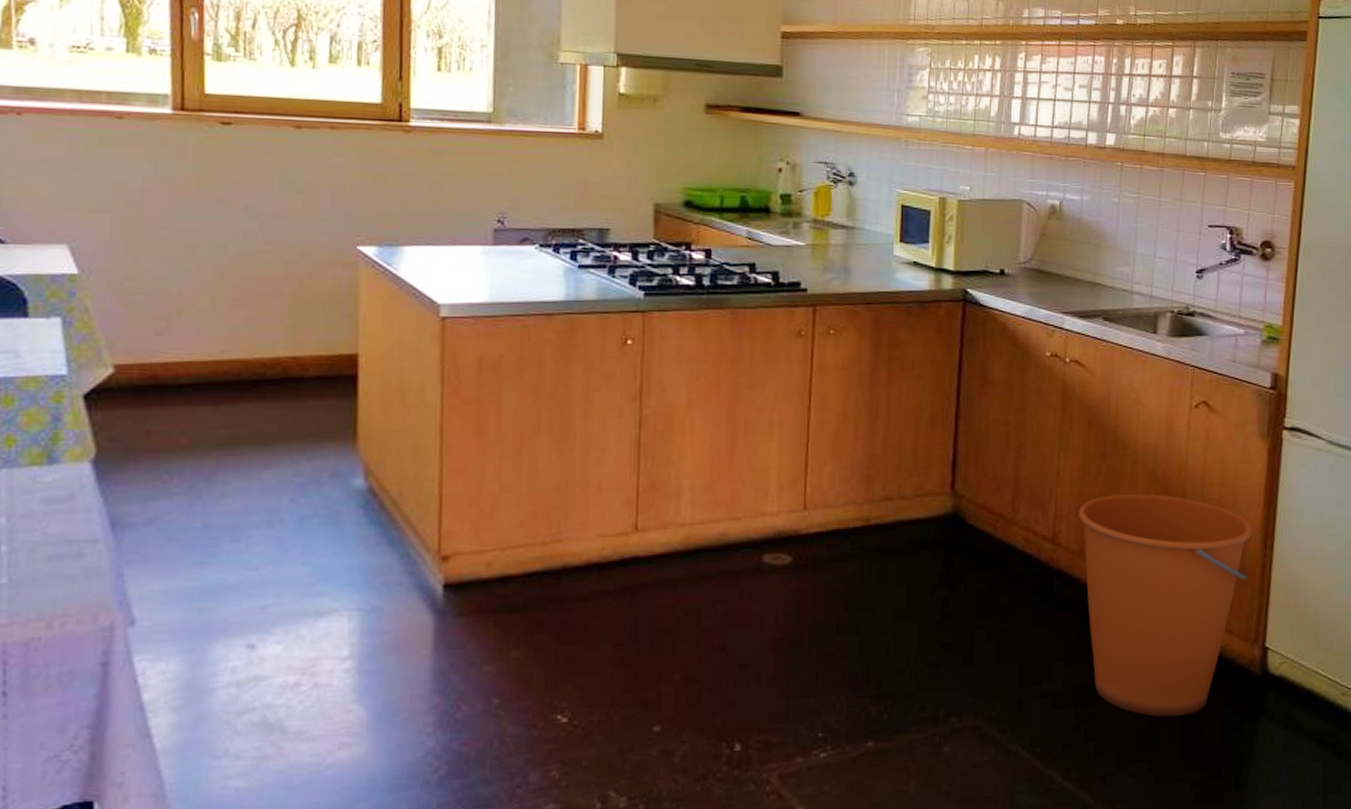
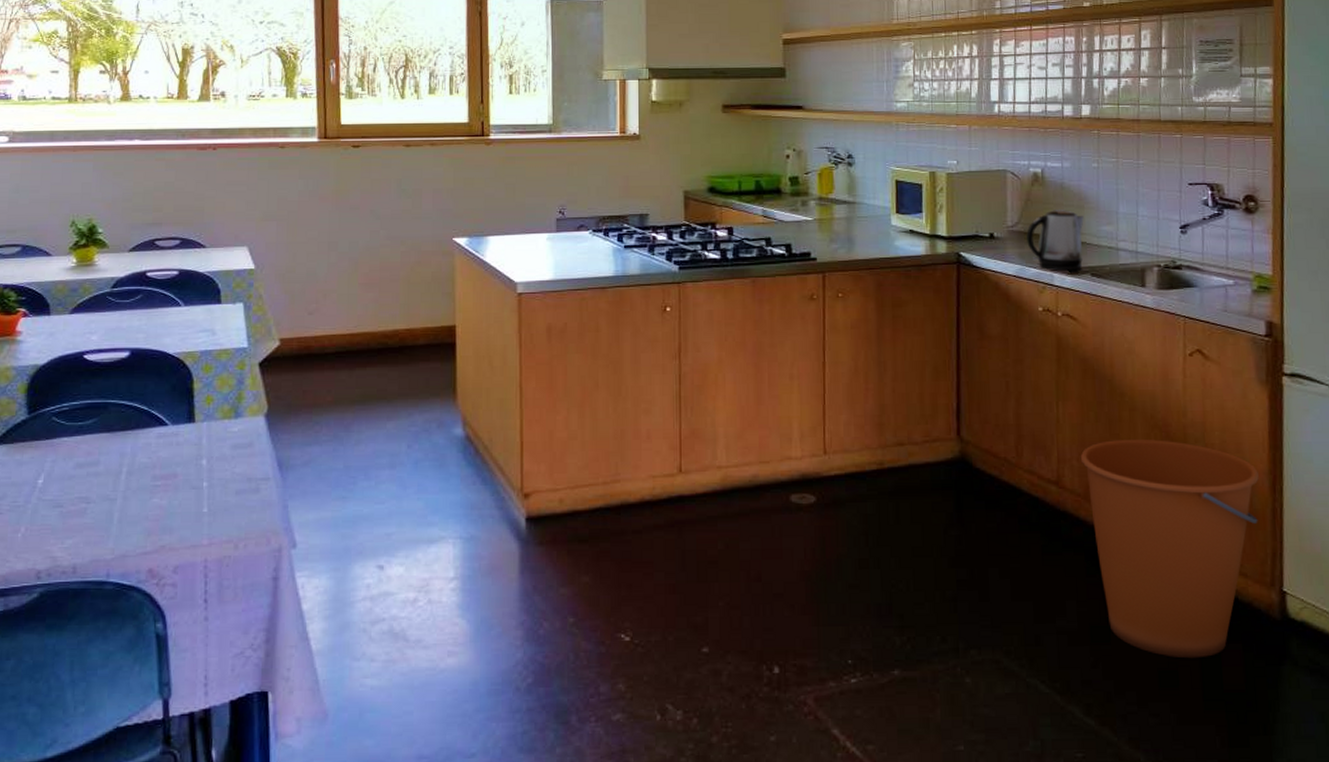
kettle: none [1039,247,1100,315] -> present [1026,210,1084,272]

